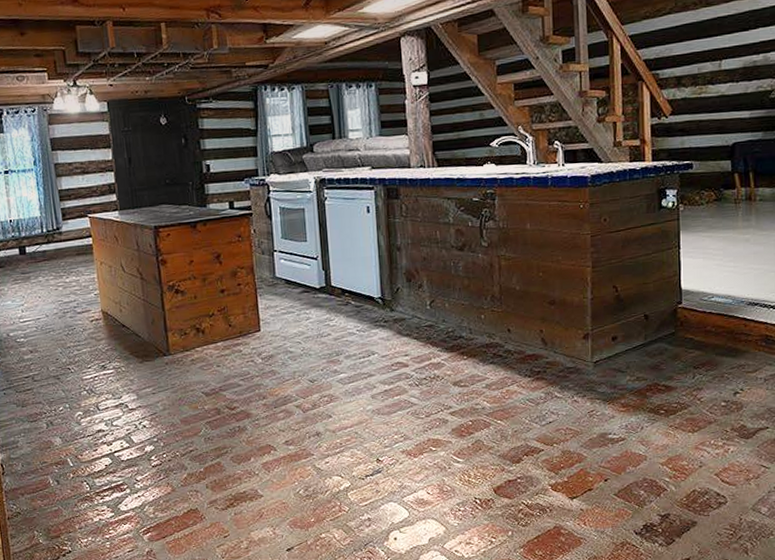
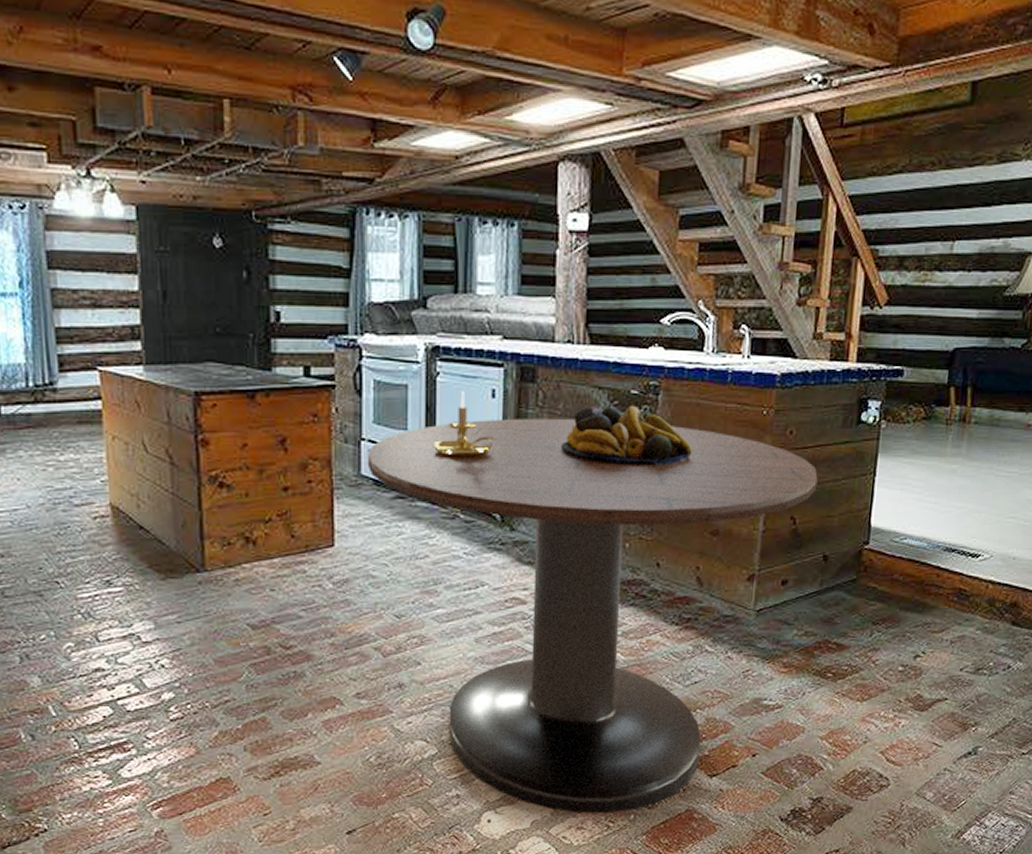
dining table: none [279,222,632,531] -> present [367,418,818,814]
candle holder: none [326,209,374,260] -> present [432,390,497,458]
fruit bowl: none [423,209,527,254] -> present [560,405,692,466]

